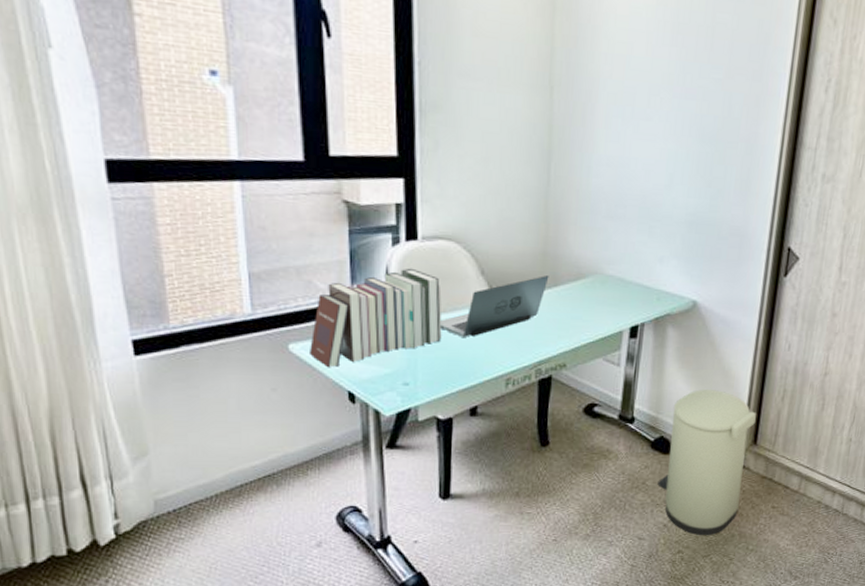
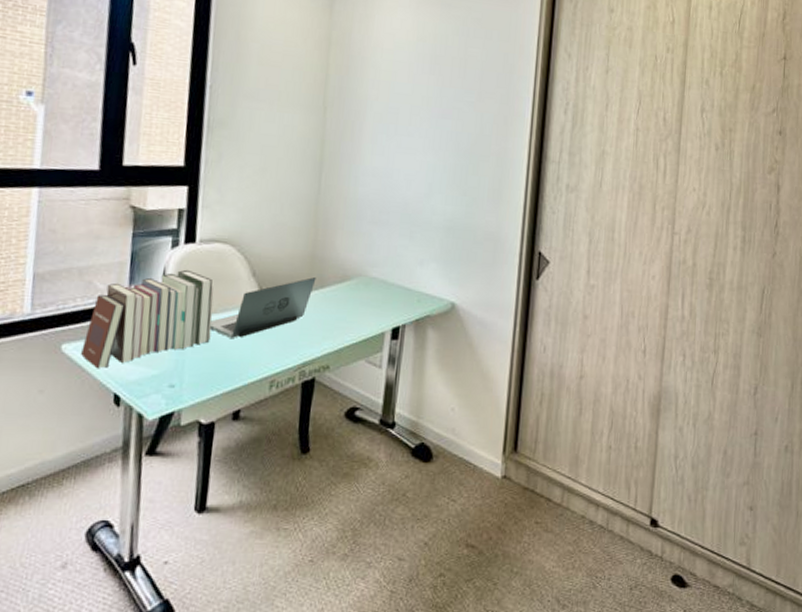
pedal bin: present [657,389,756,535] -> none [418,393,515,555]

